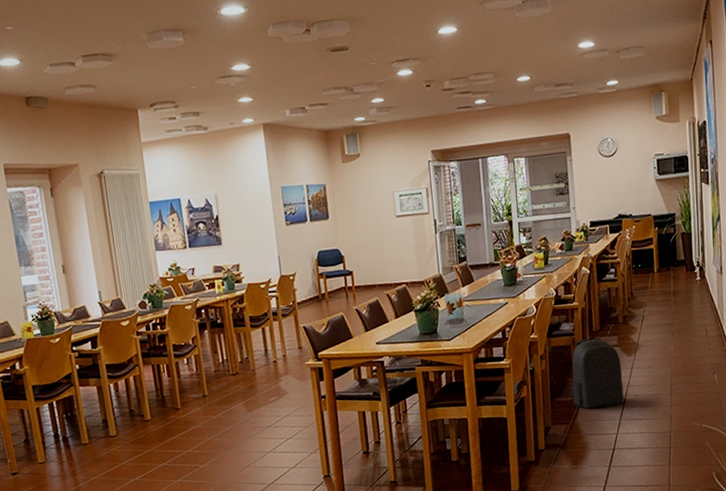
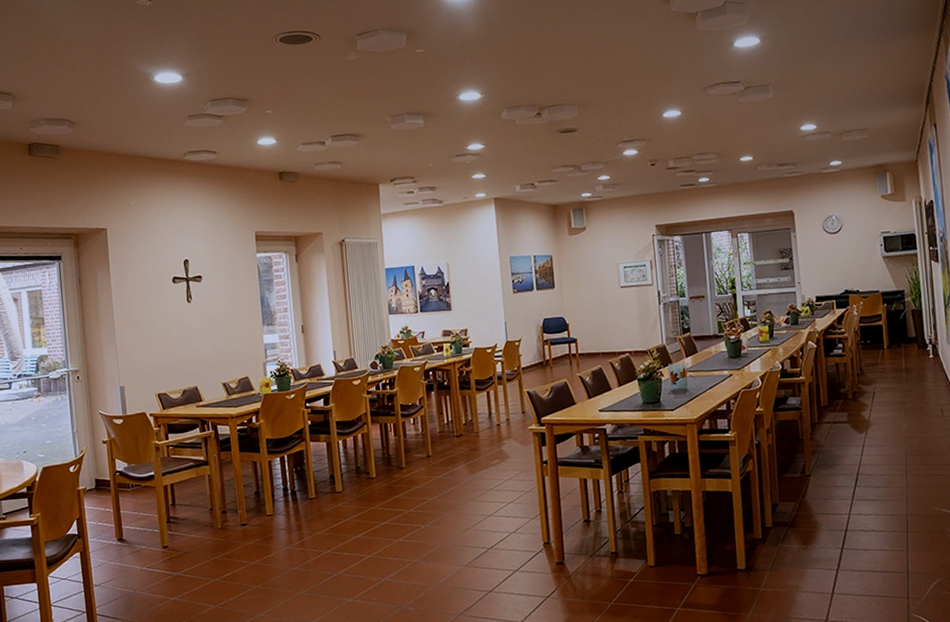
backpack: present [572,336,624,409] -> none [799,411,856,486]

